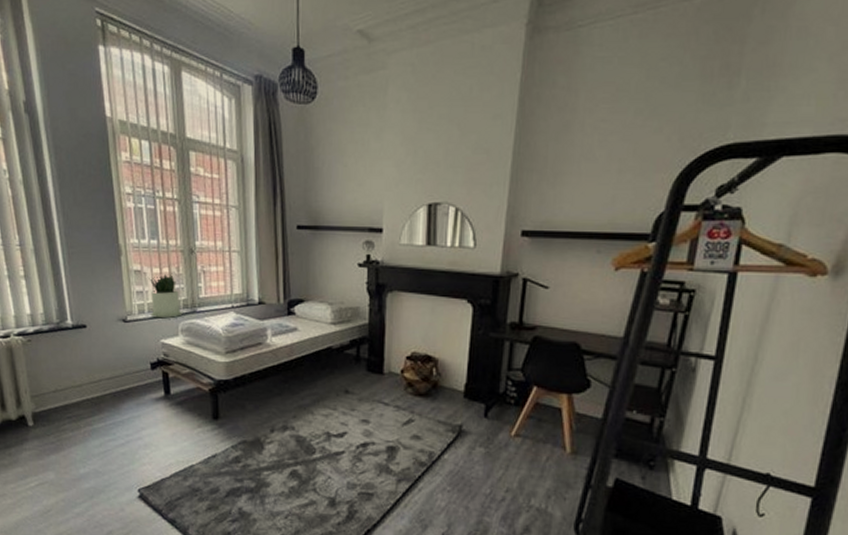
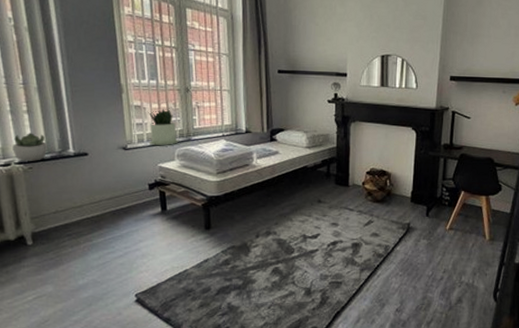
succulent plant: none [11,301,46,333] -> present [13,133,48,161]

